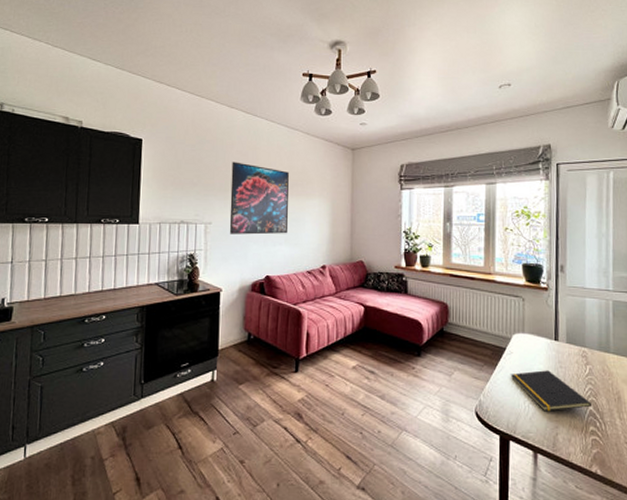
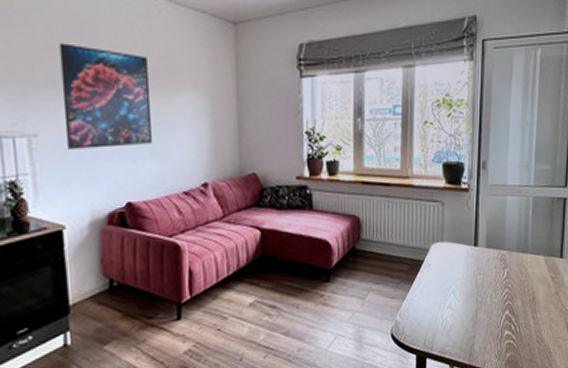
notepad: present [510,370,591,412] -> none [427,279,507,323]

